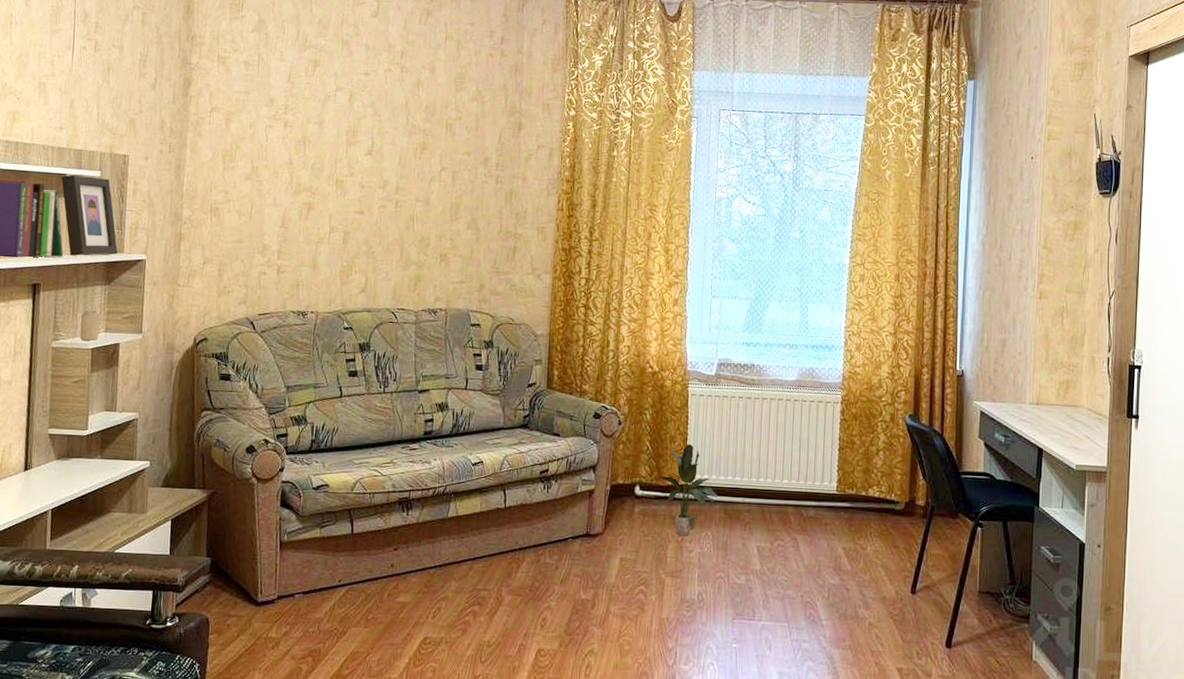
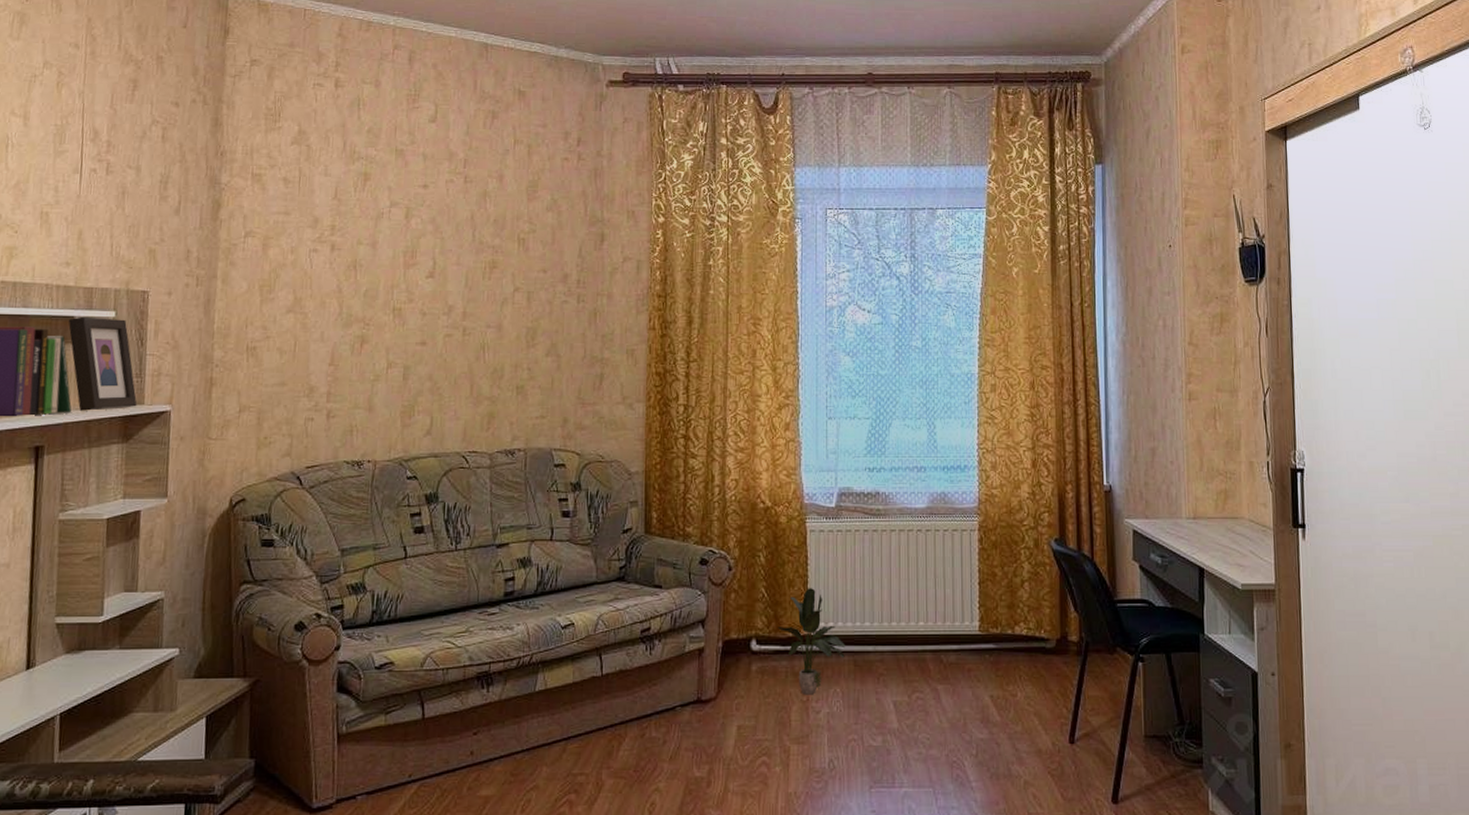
candle: present [79,310,100,340] -> none [92,473,117,509]

